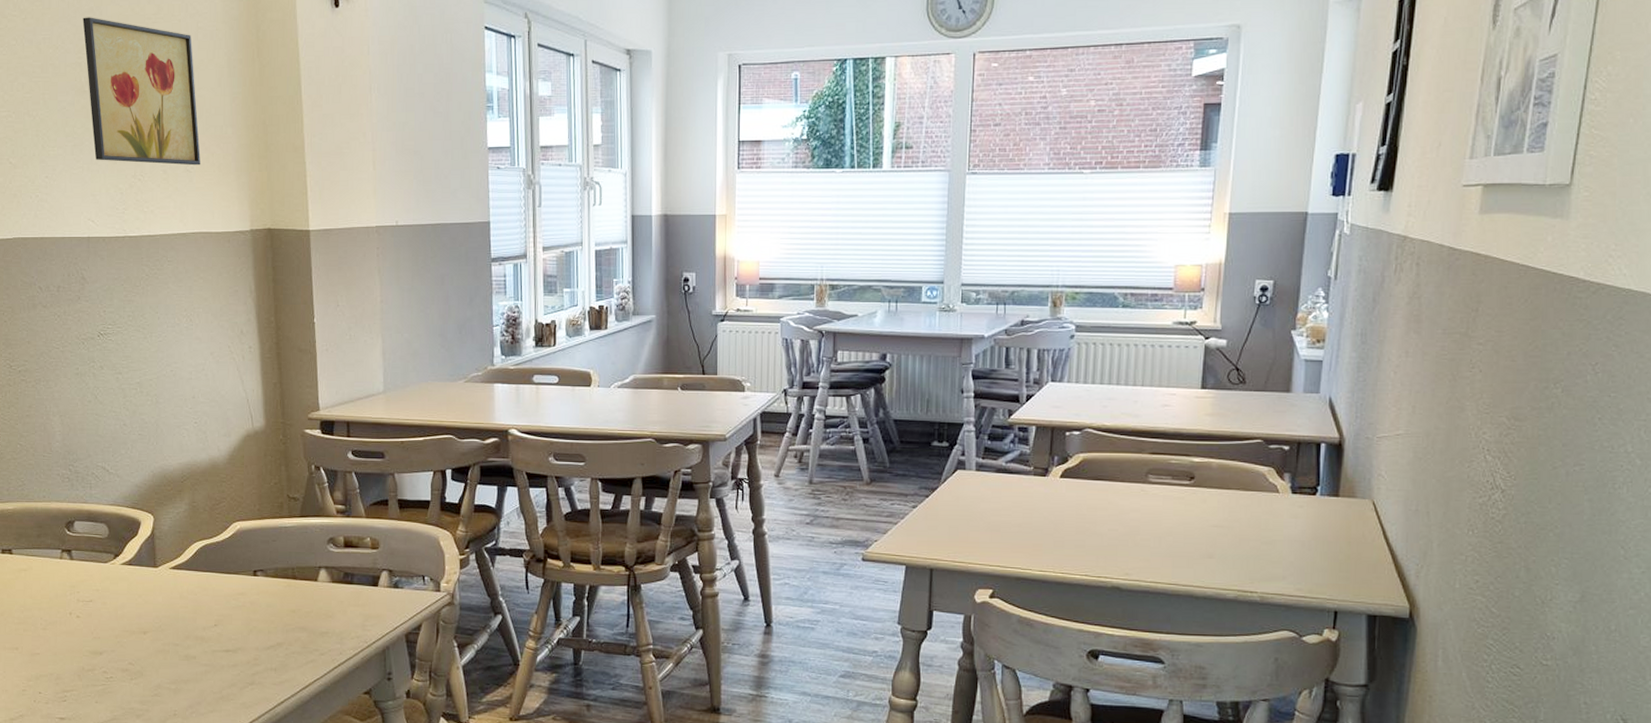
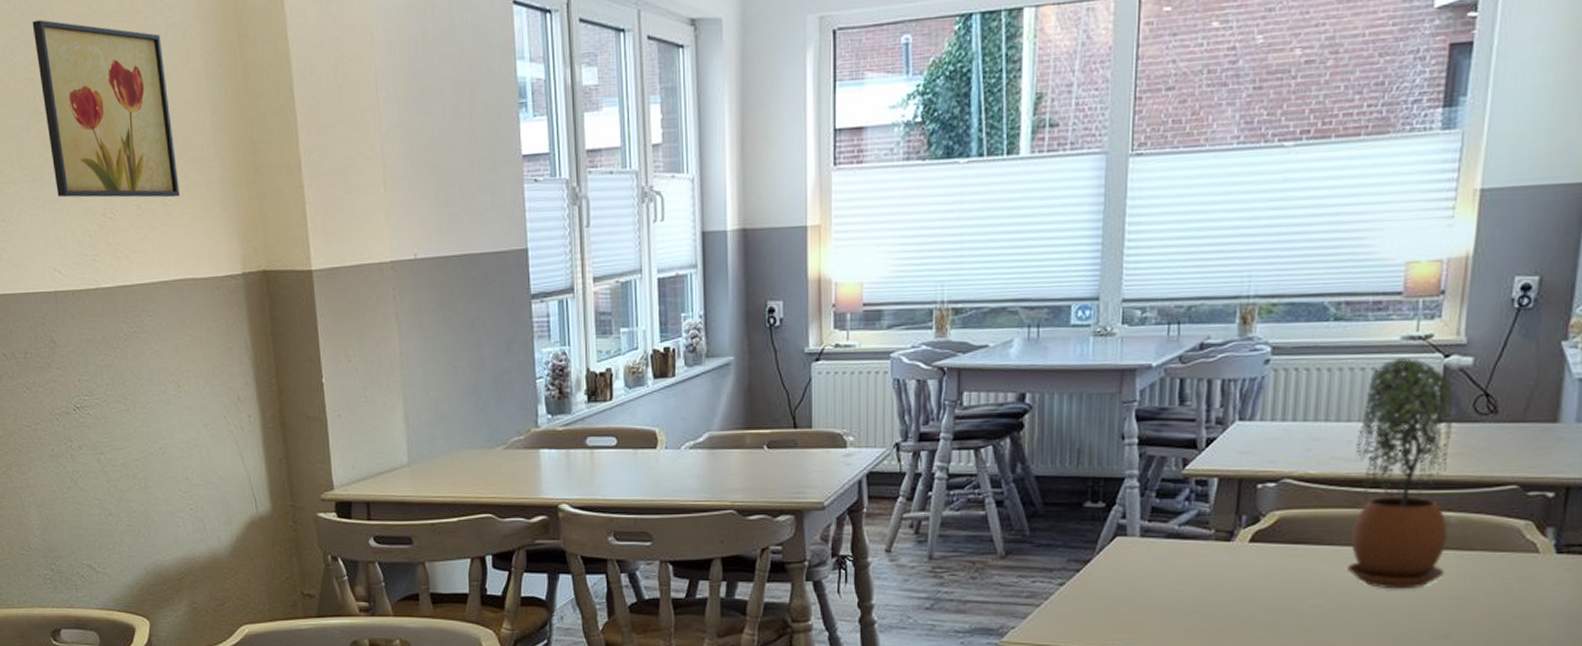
potted plant: none [1135,338,1212,519] -> present [1347,358,1453,590]

